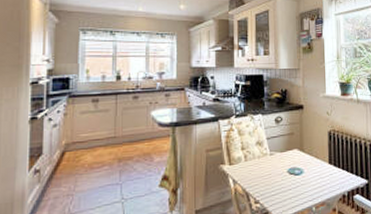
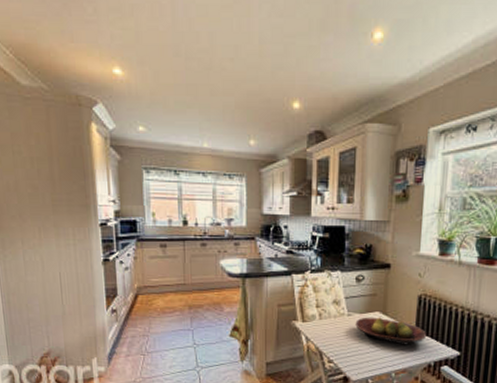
fruit bowl: none [277,154,338,179] -> present [355,317,426,345]

